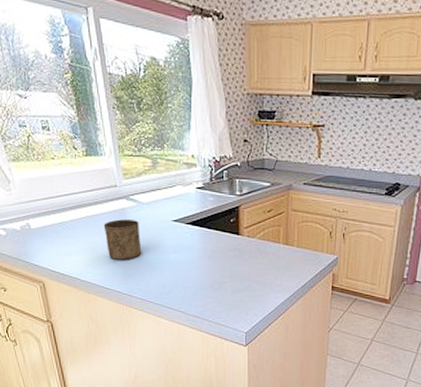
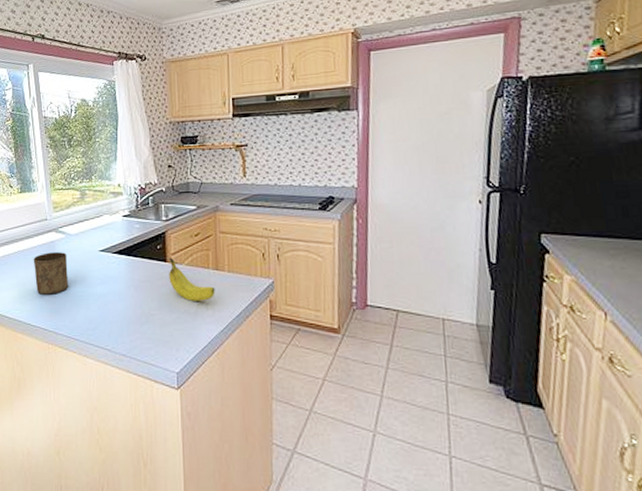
fruit: none [241,232,284,272] -> present [169,258,215,301]

